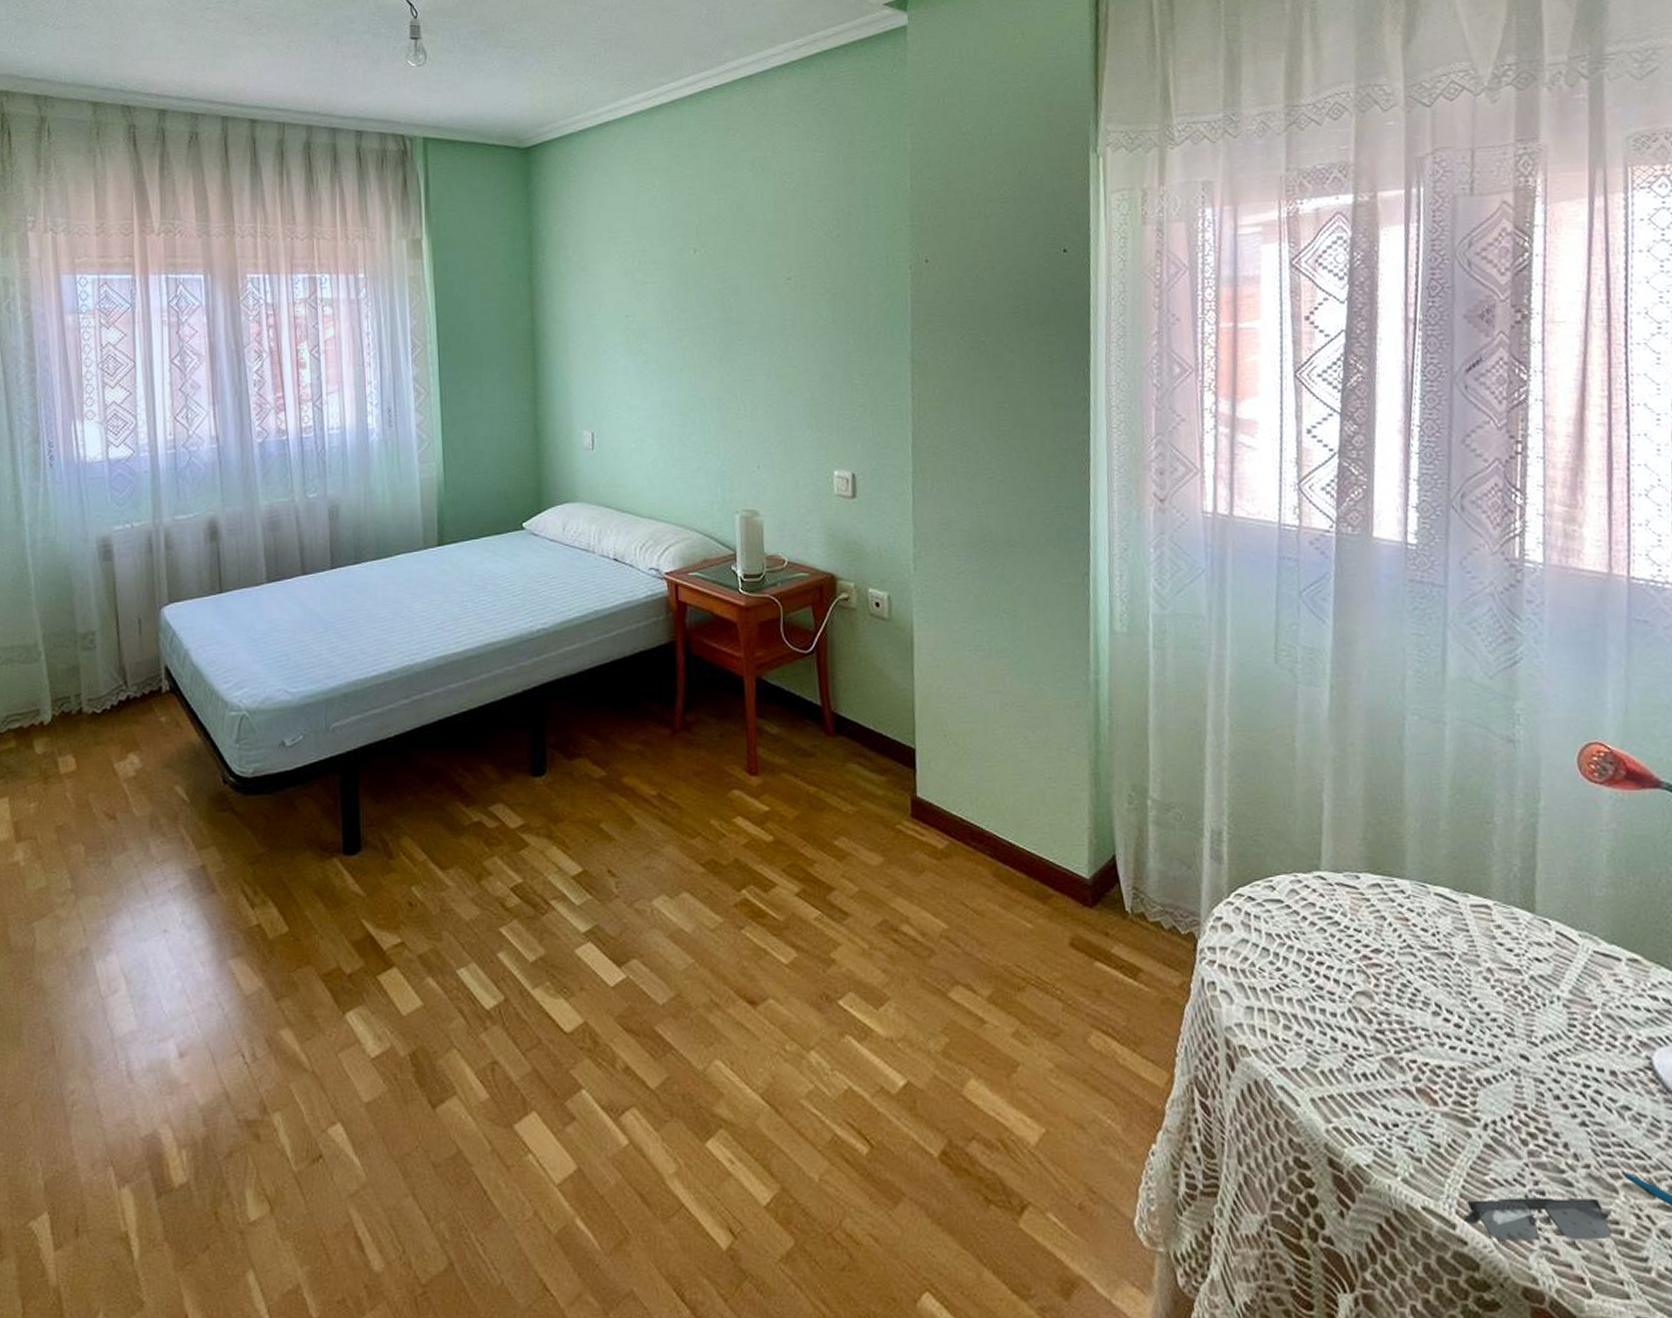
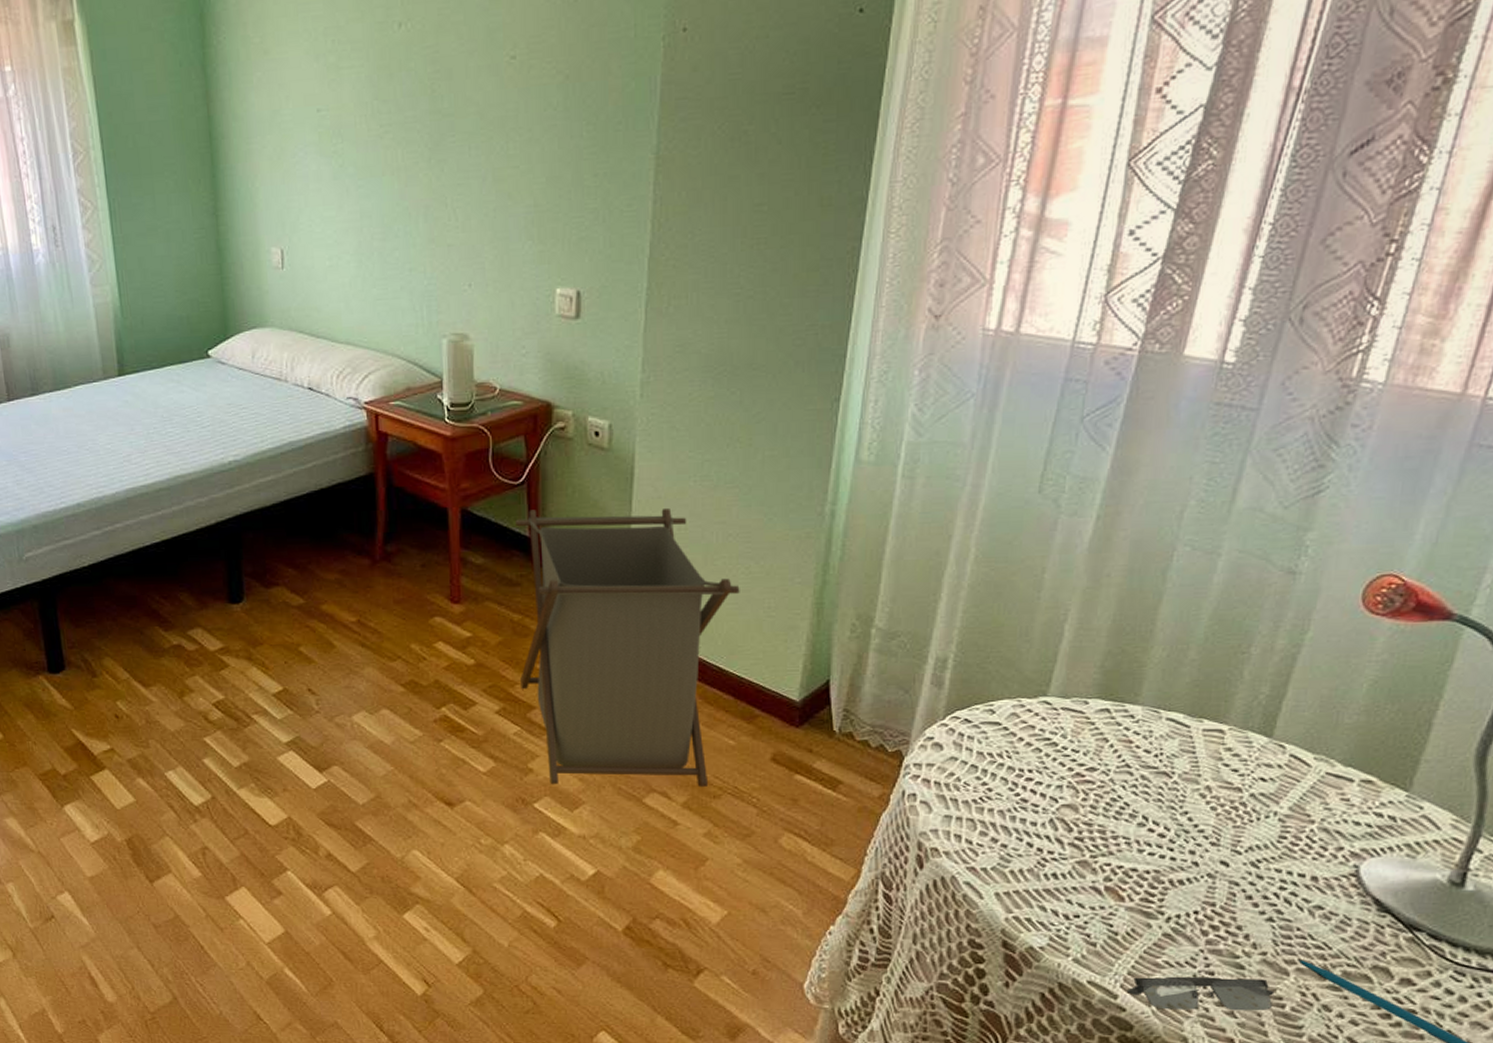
laundry basket: none [807,676,1021,977] -> present [515,507,740,787]

